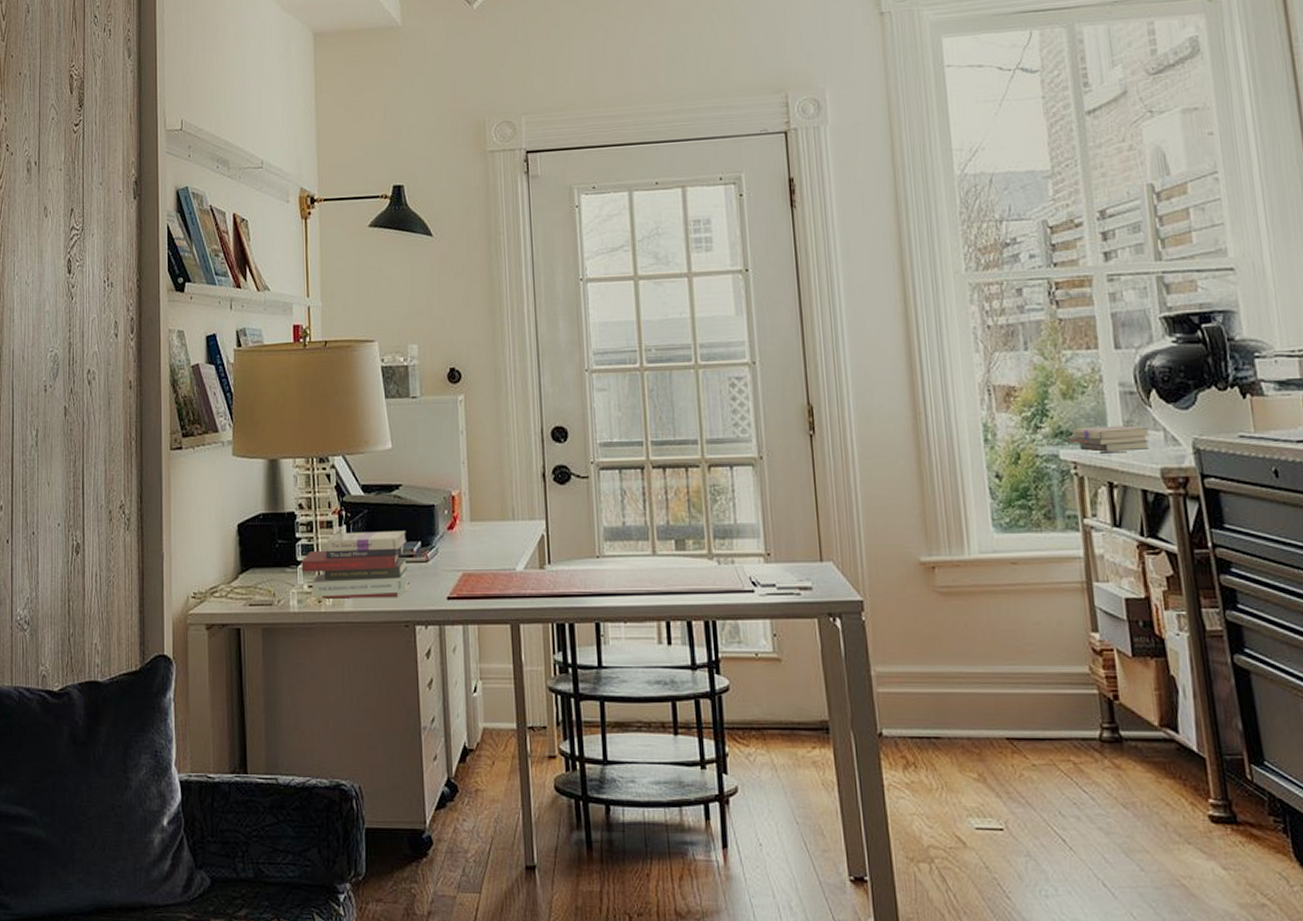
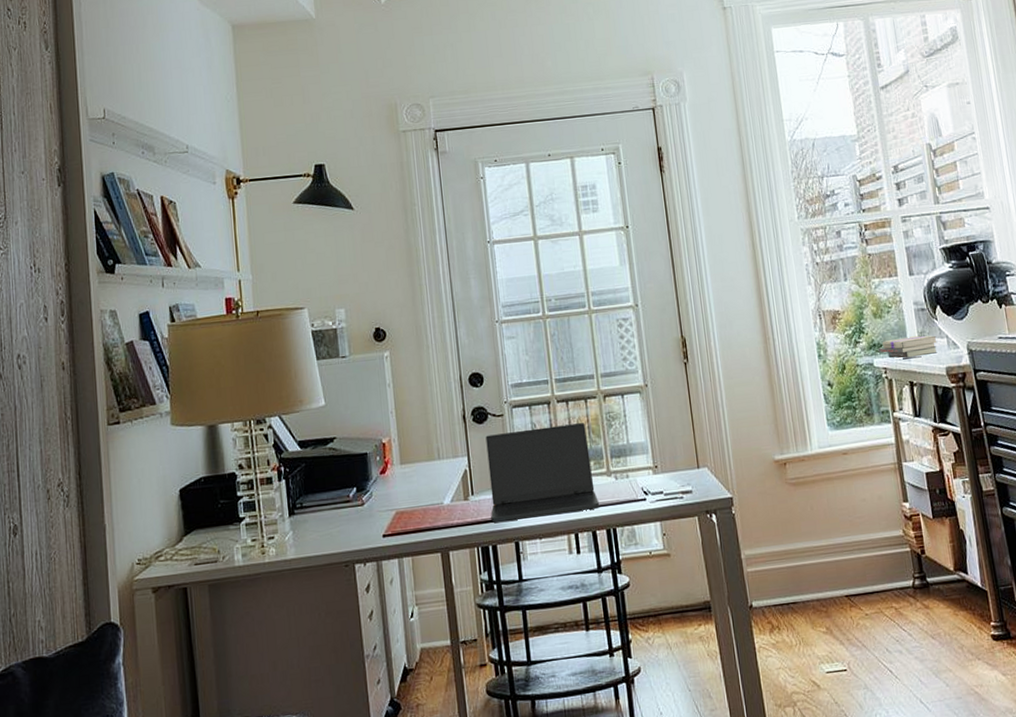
books: present [301,531,411,599] -> none [244,479,349,550]
laptop: none [567,494,697,597] -> present [485,423,599,523]

